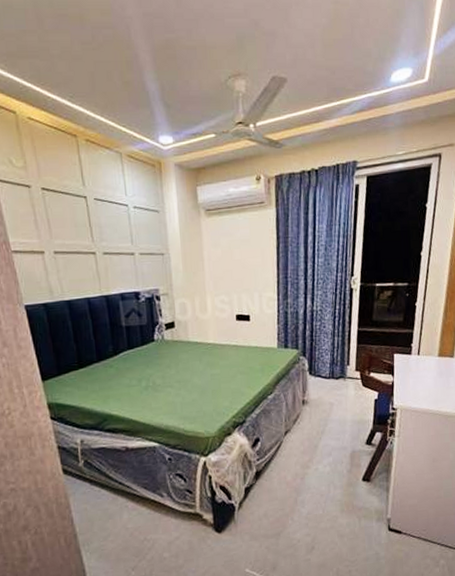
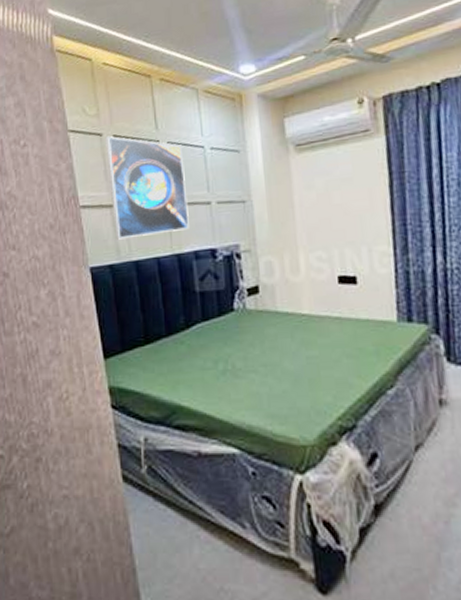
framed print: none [34,188,116,282] -> present [105,135,189,240]

